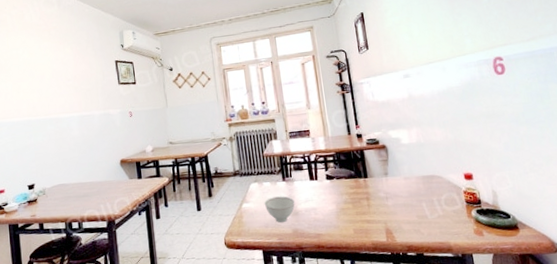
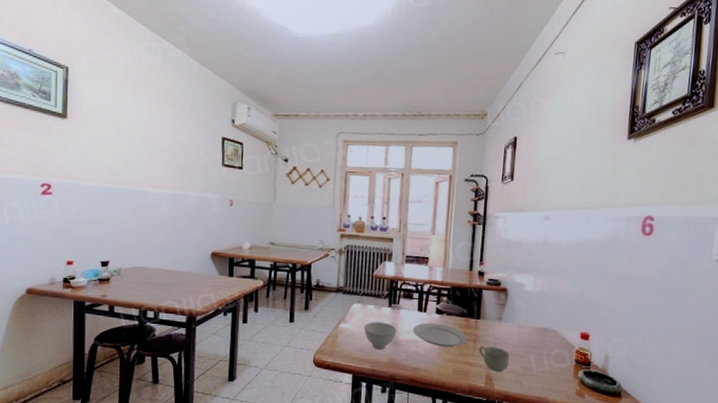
plate: none [308,188,361,210] -> present [412,322,468,347]
cup: none [373,201,405,225] -> present [479,346,510,372]

